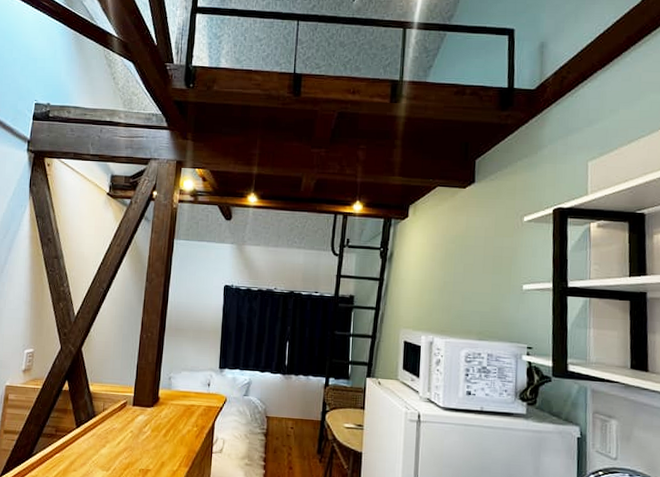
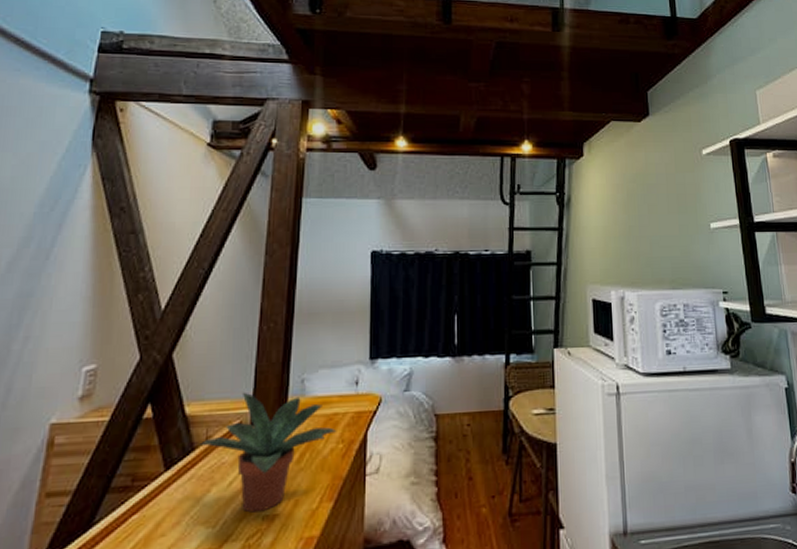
potted plant: none [98,381,193,466] -> present [199,392,337,513]

